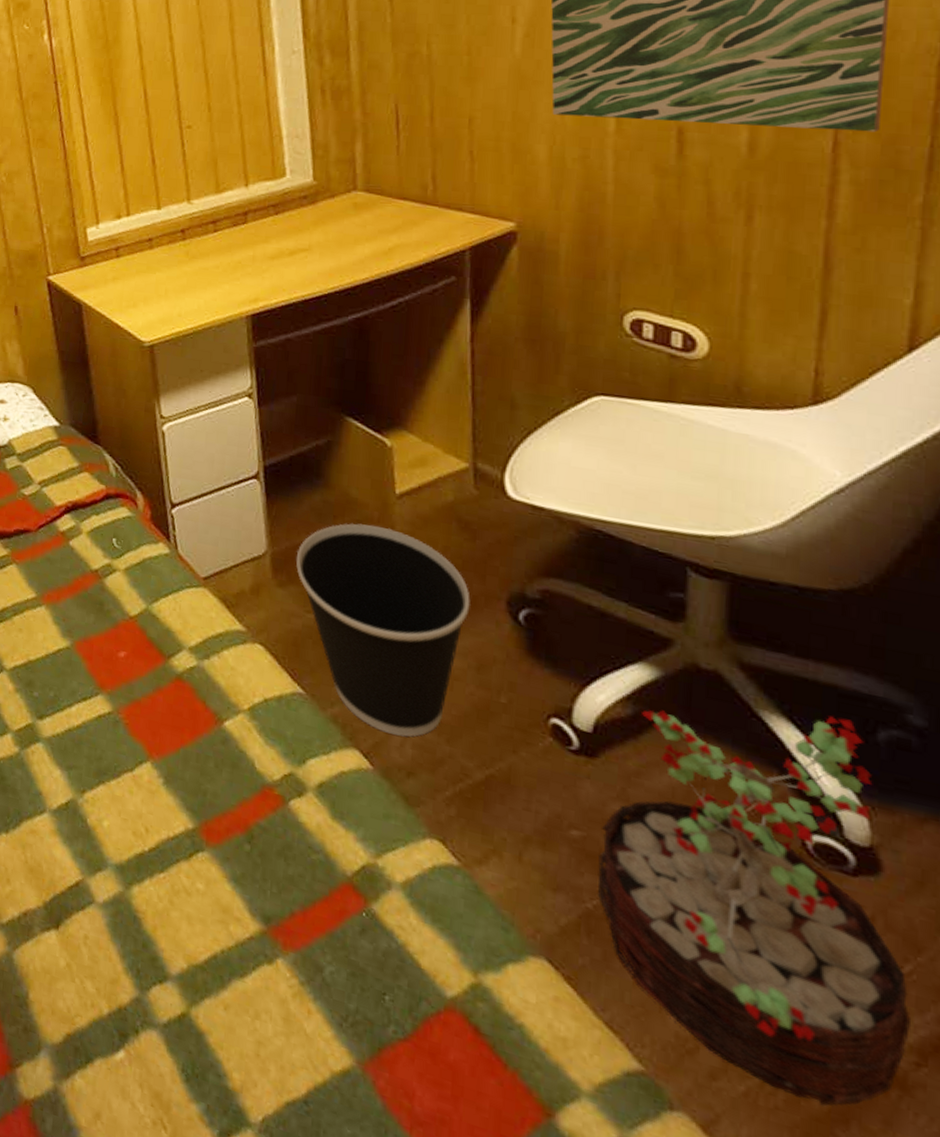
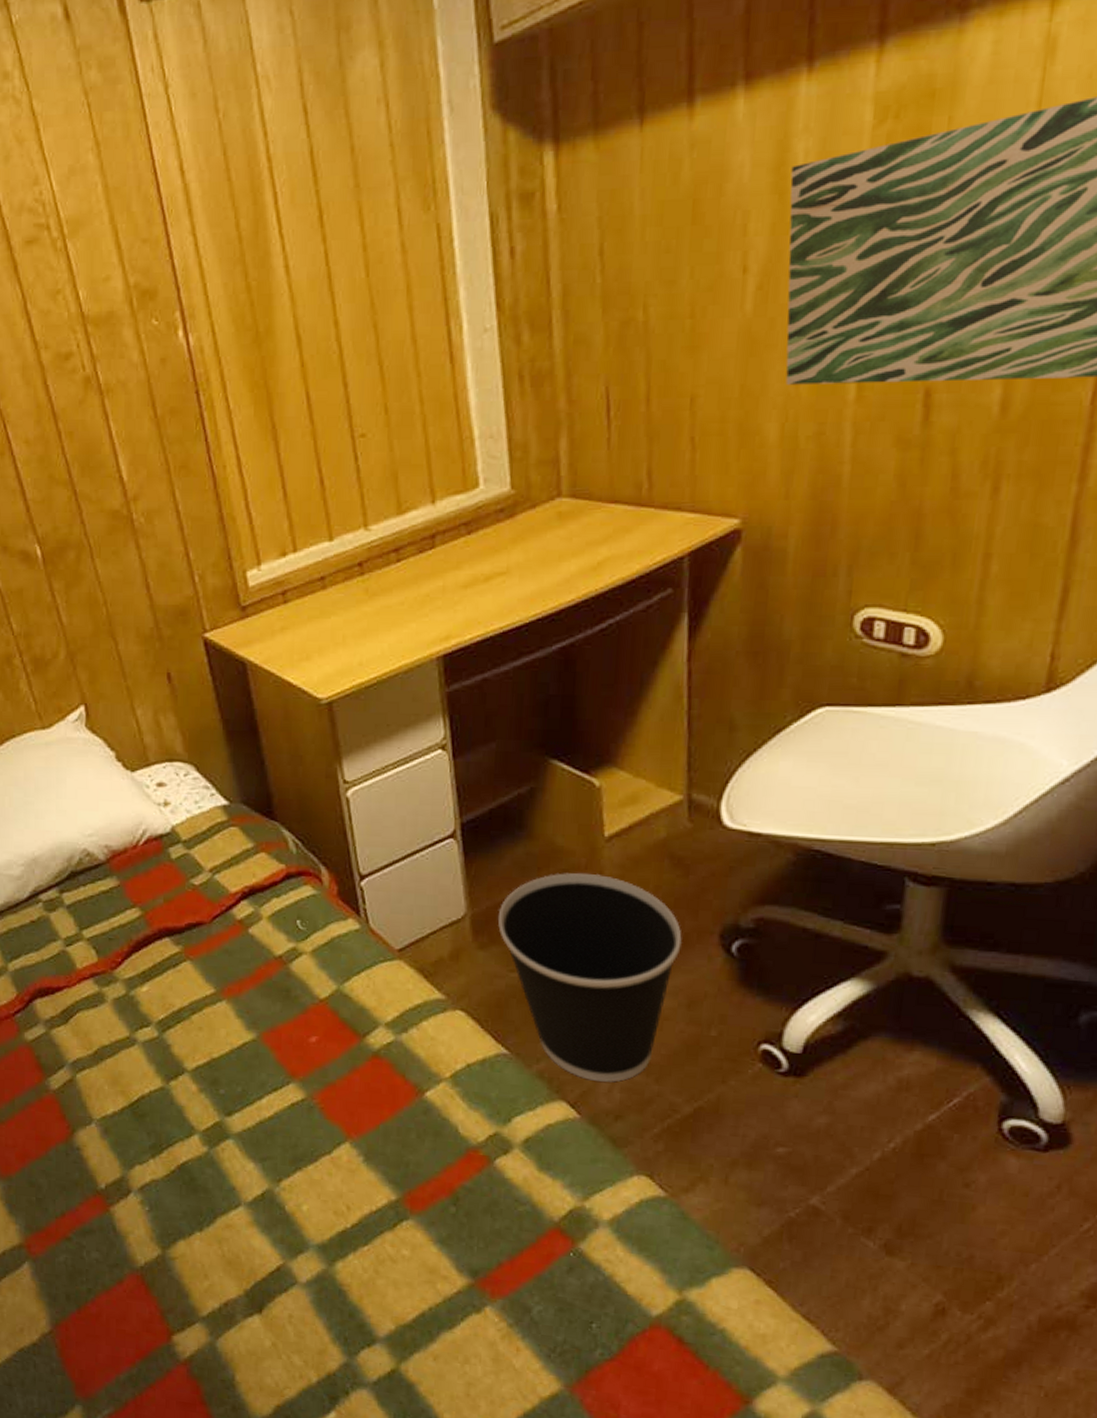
decorative plant: present [597,709,911,1106] -> none [801,1006,1085,1355]

